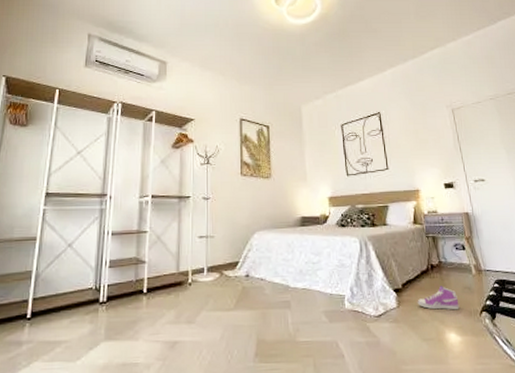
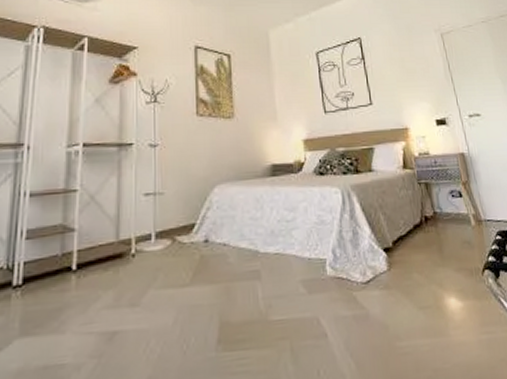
sneaker: present [417,286,460,310] -> none [410,241,459,271]

